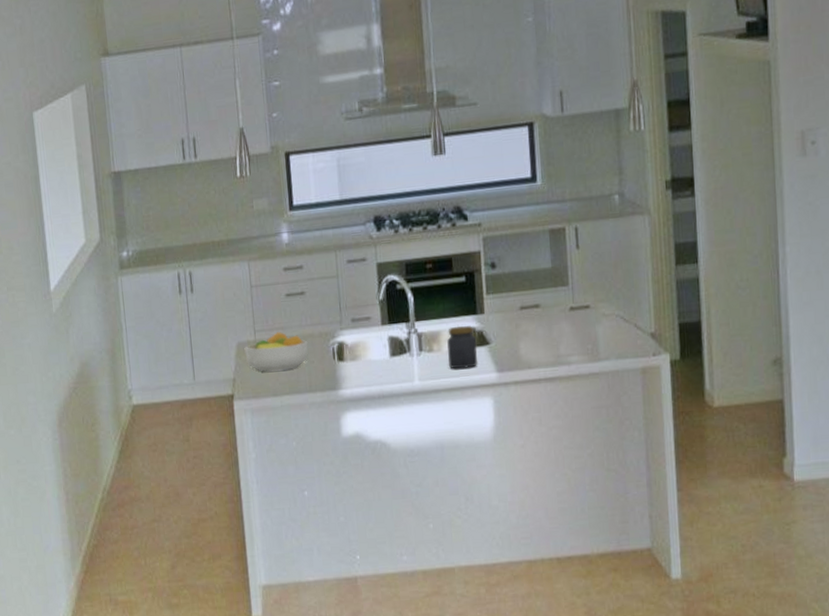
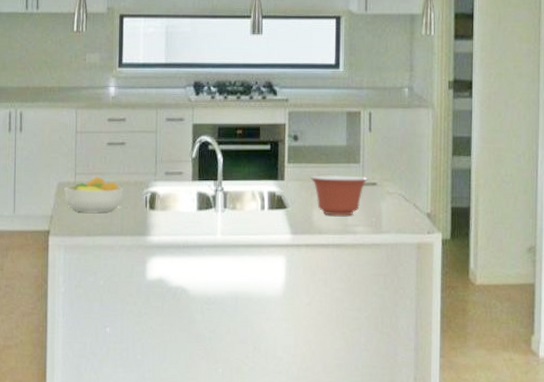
jar: present [447,326,478,369] -> none [249,190,276,228]
mixing bowl: none [513,299,579,348] -> present [310,174,368,216]

